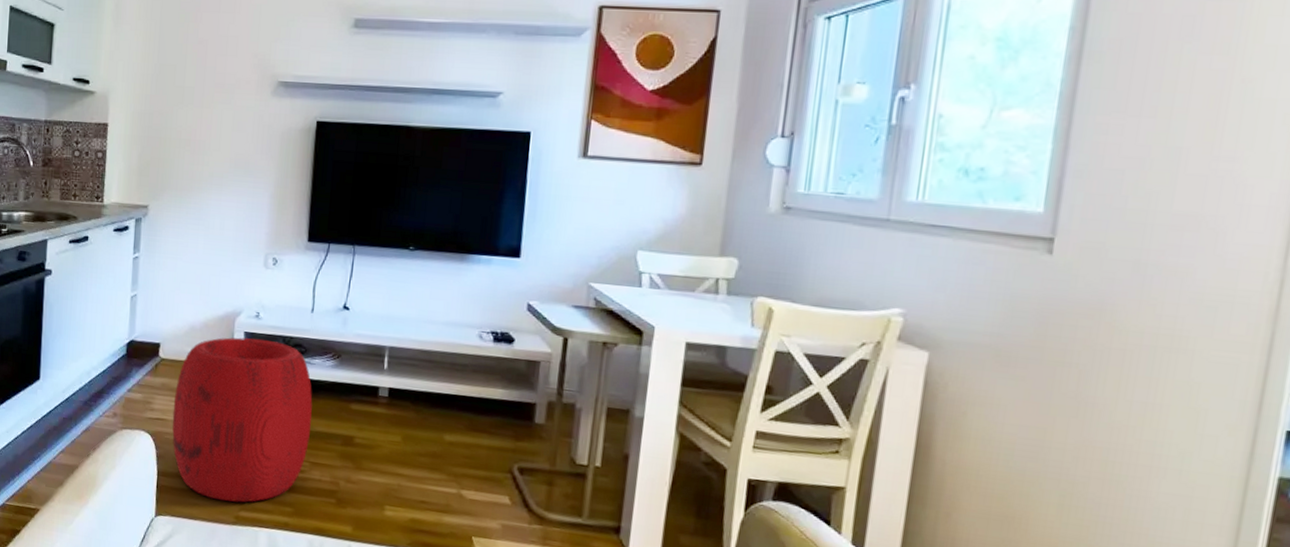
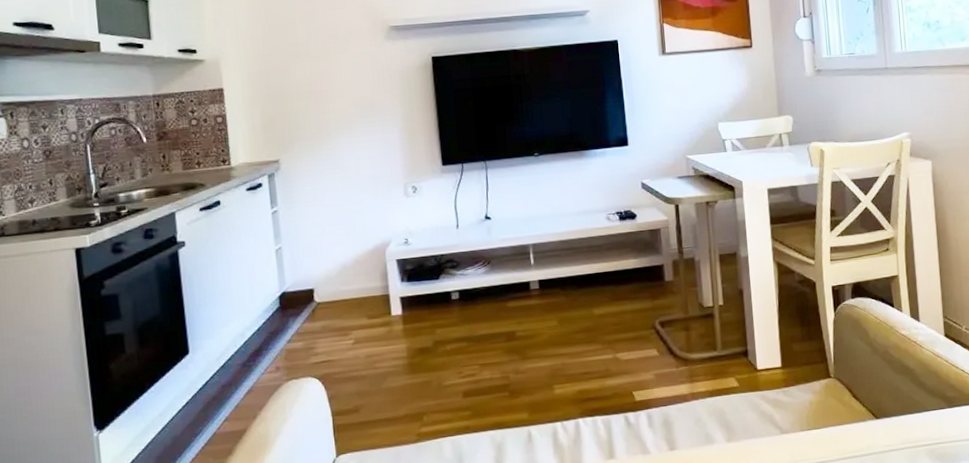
pouf: present [172,337,313,503] -> none [336,262,476,424]

